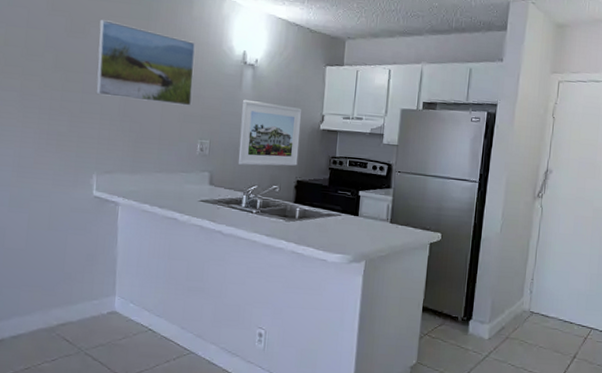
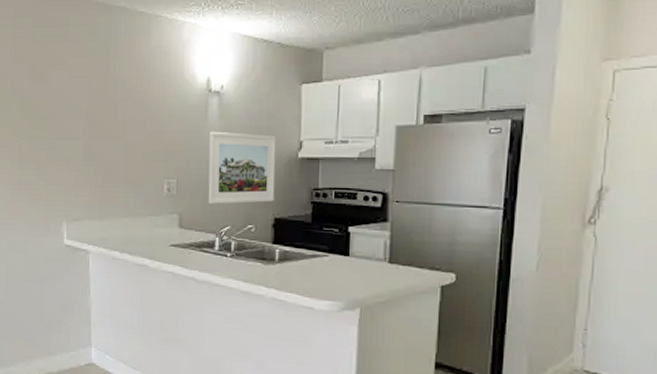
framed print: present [96,19,195,106] -> none [60,60,157,144]

